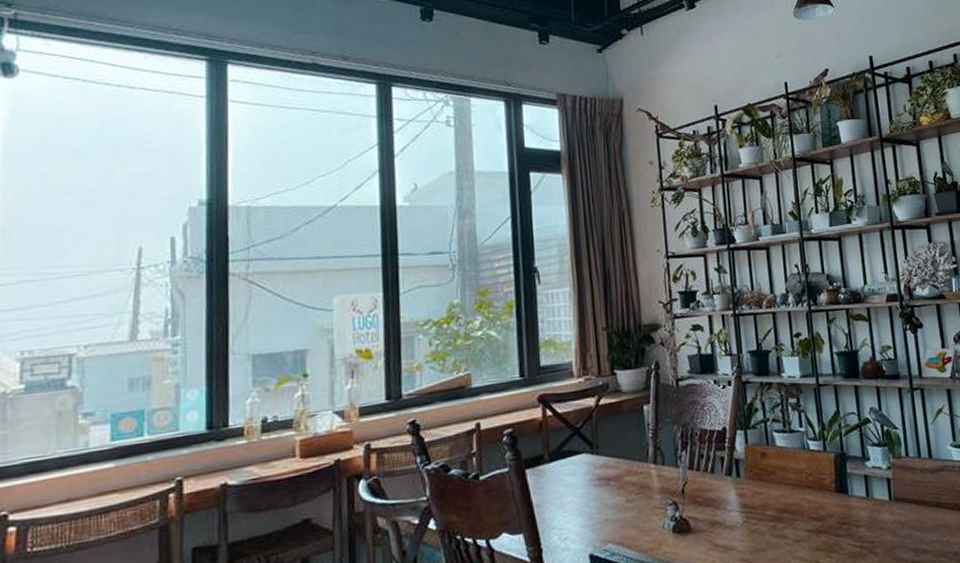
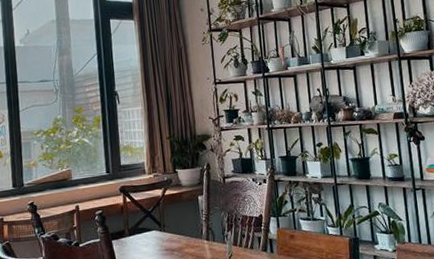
teapot: present [859,355,887,380] -> none [370,161,394,181]

